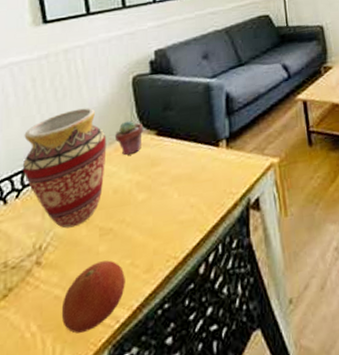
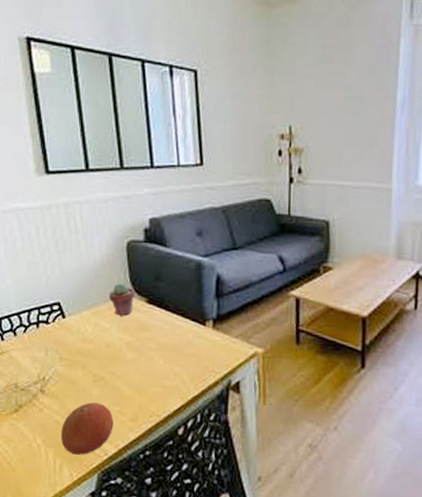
vase: present [23,107,107,229] -> none [29,263,101,369]

